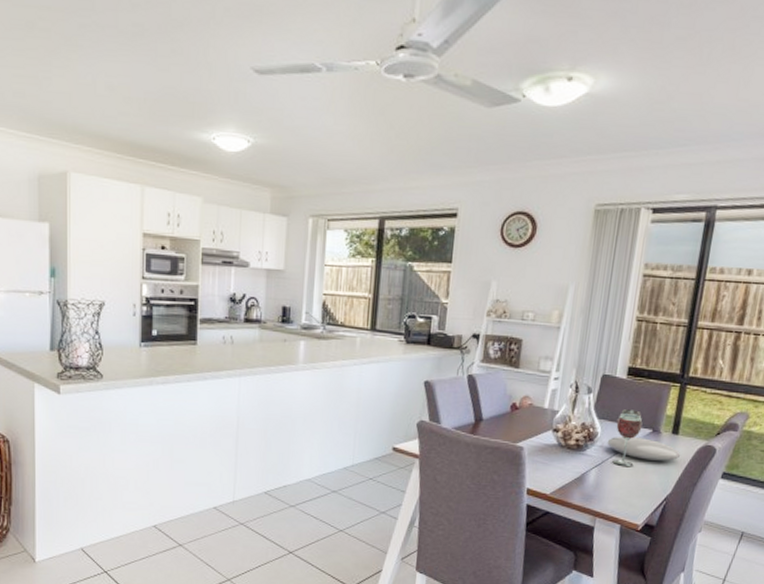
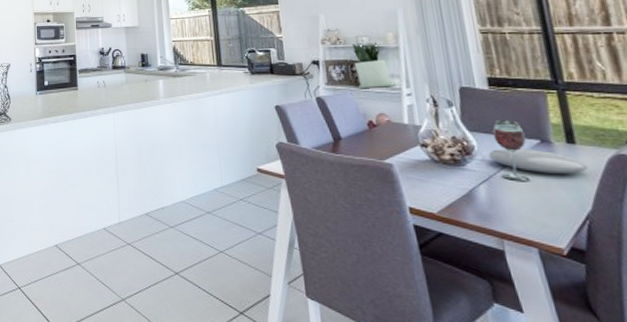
planter: none [510,318,548,370] -> present [352,41,396,89]

